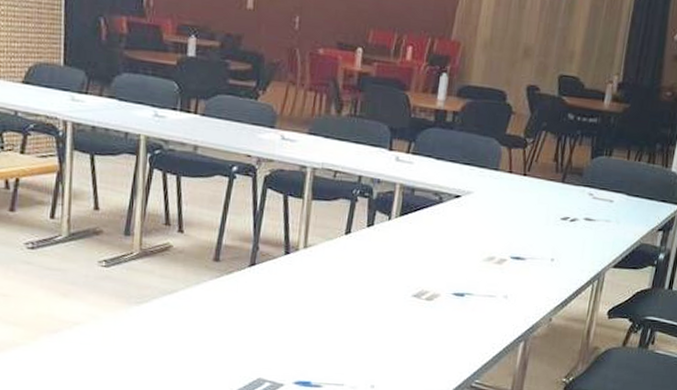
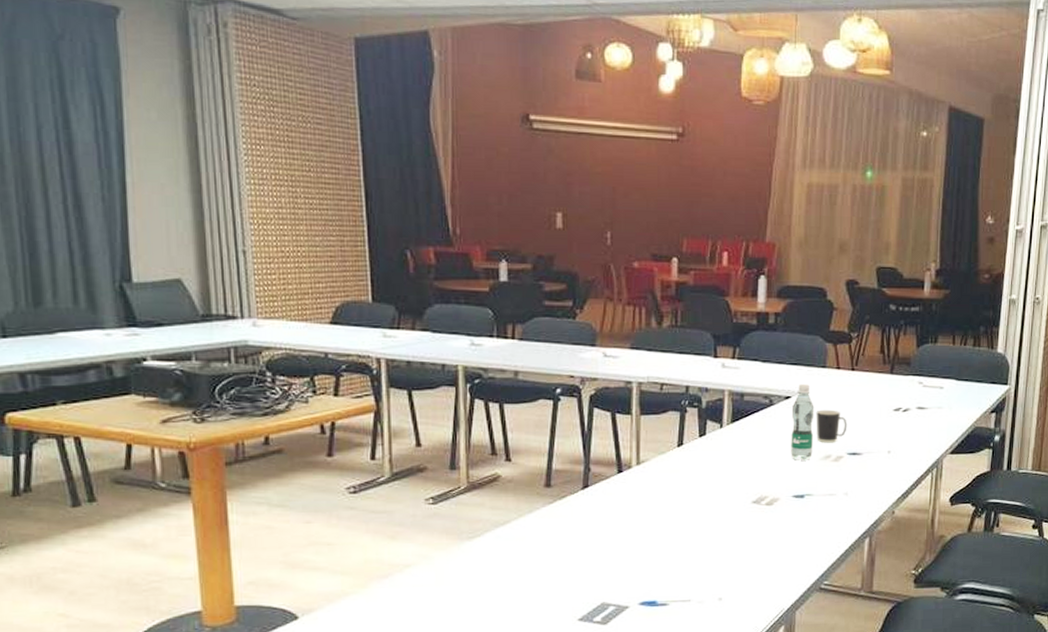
bottle: none [455,184,483,260] -> present [791,383,814,461]
mug: none [482,211,514,246] -> present [816,409,848,443]

